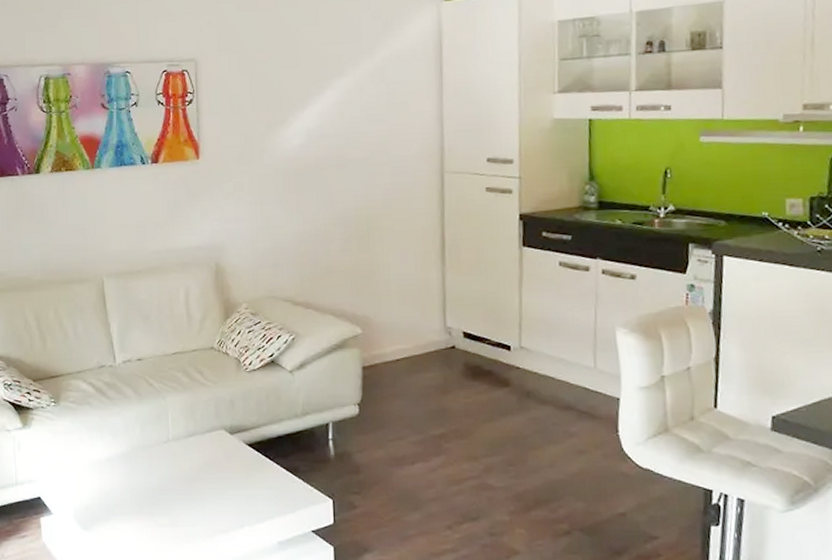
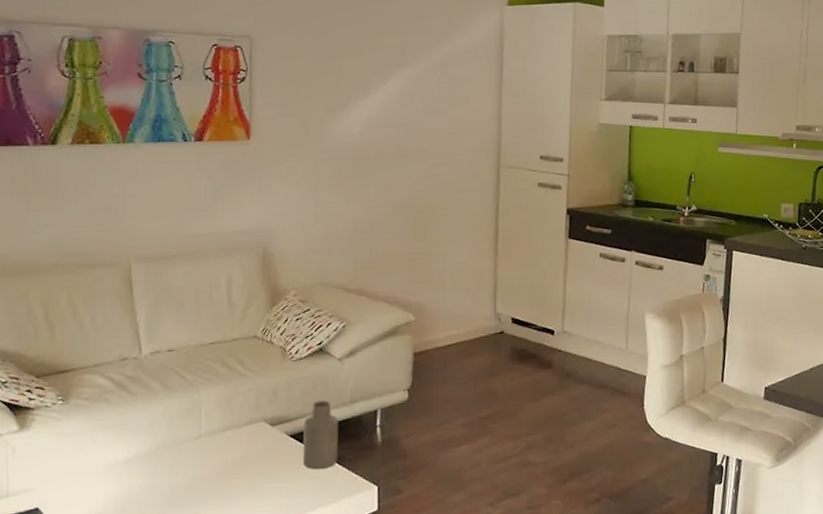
vase: none [259,412,294,478] -> present [303,400,339,469]

